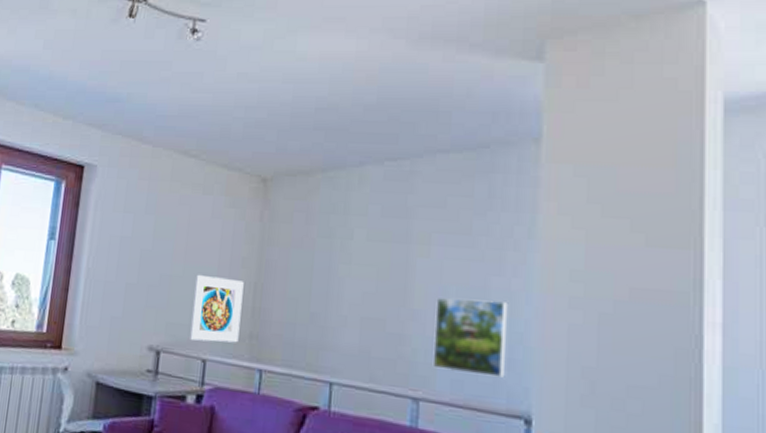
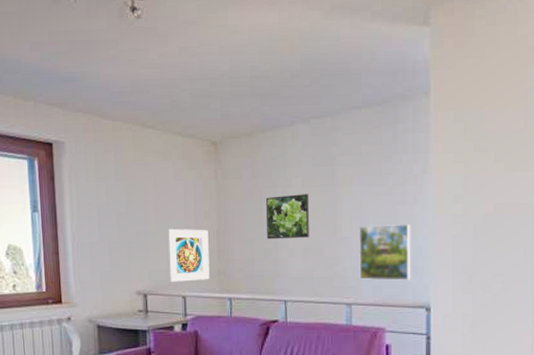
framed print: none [316,248,373,305] -> present [266,194,309,240]

